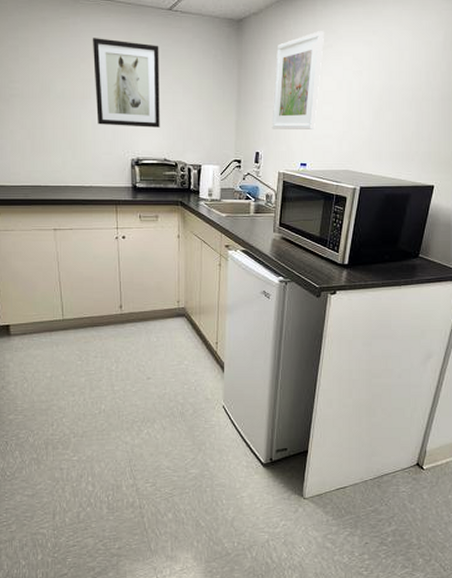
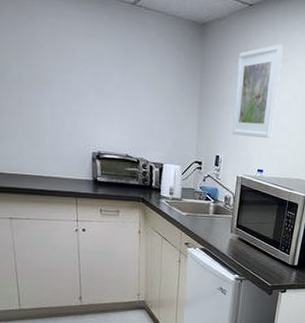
wall art: present [92,38,160,128] -> none [51,23,122,123]

